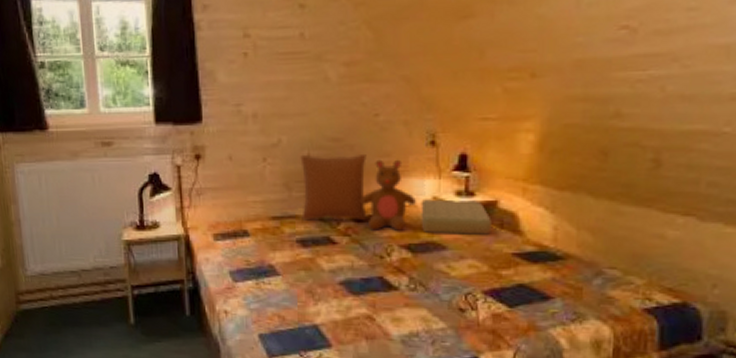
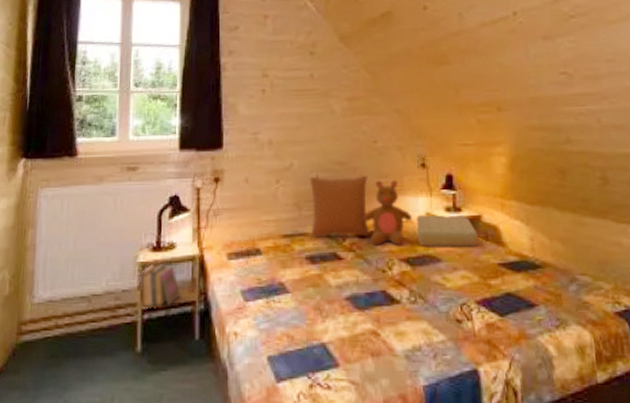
books: none [126,243,168,283] -> present [140,264,180,306]

